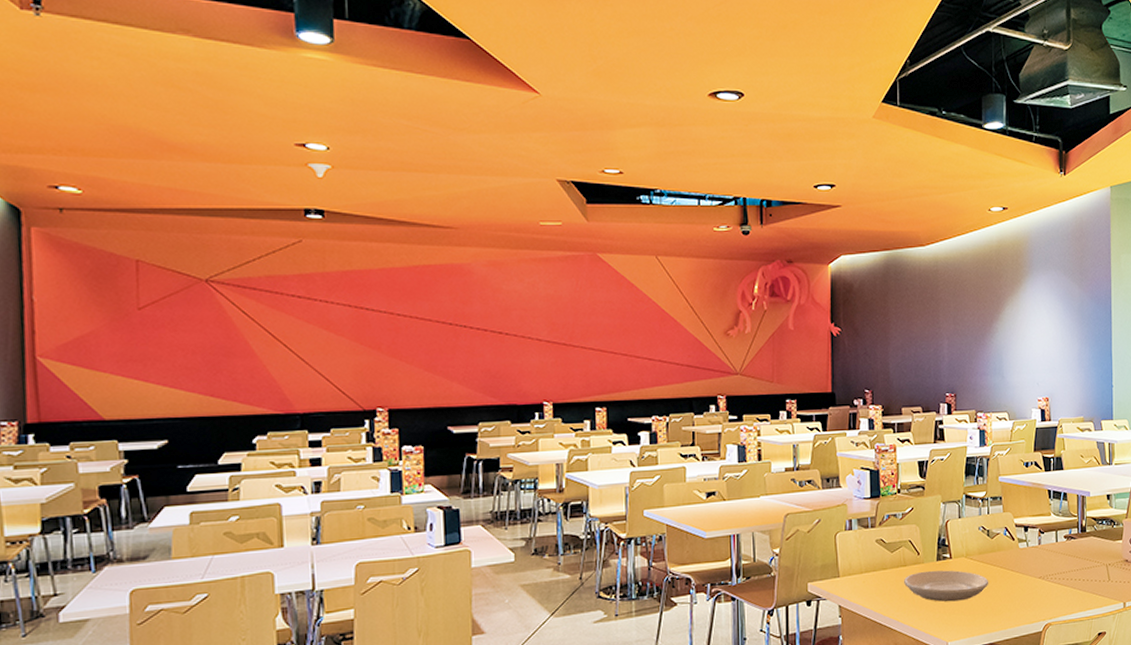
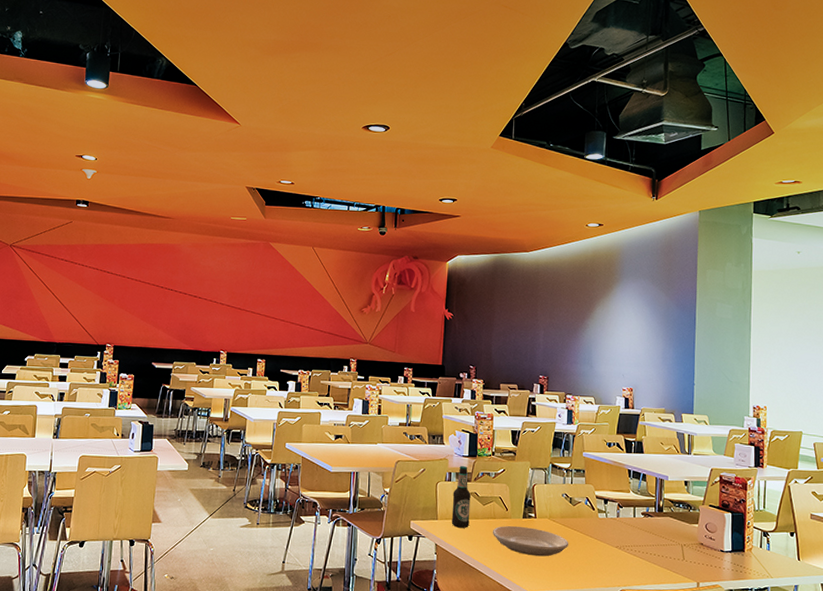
bottle: none [855,510,877,583] -> present [451,466,471,528]

